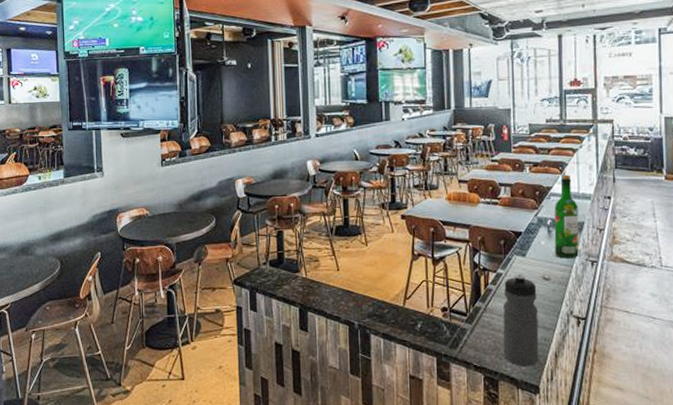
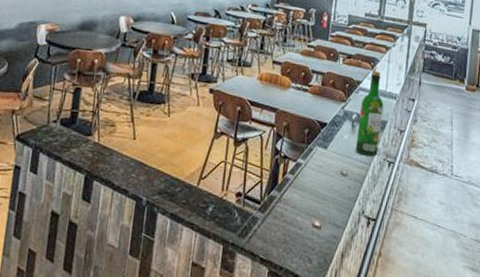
water bottle: present [502,275,539,367] -> none [291,166,334,265]

